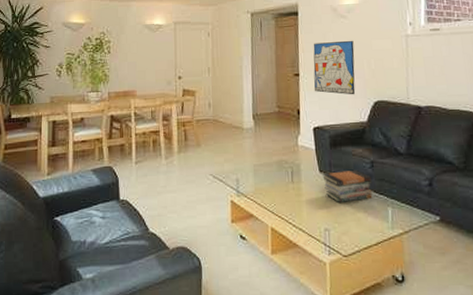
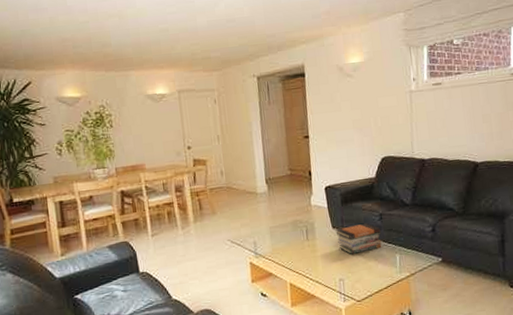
wall art: present [313,40,356,95] -> none [321,99,364,153]

